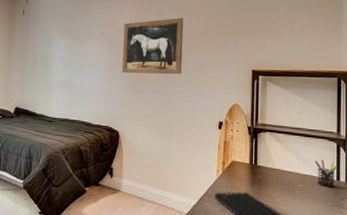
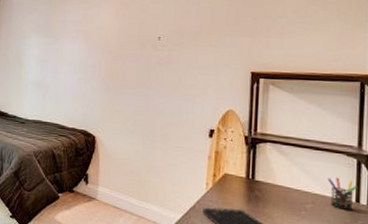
wall art: present [122,17,184,75] -> none [100,13,171,76]

